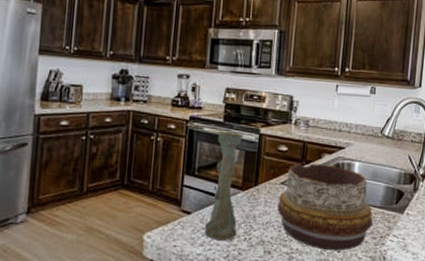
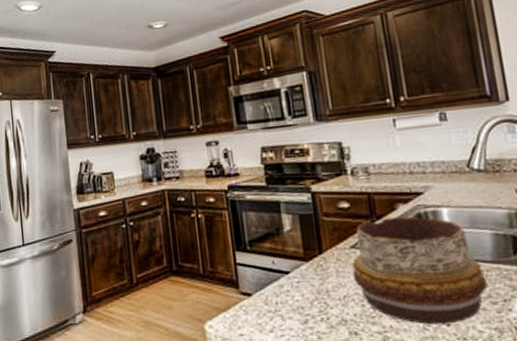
vase: present [204,131,243,241] -> none [262,195,311,324]

